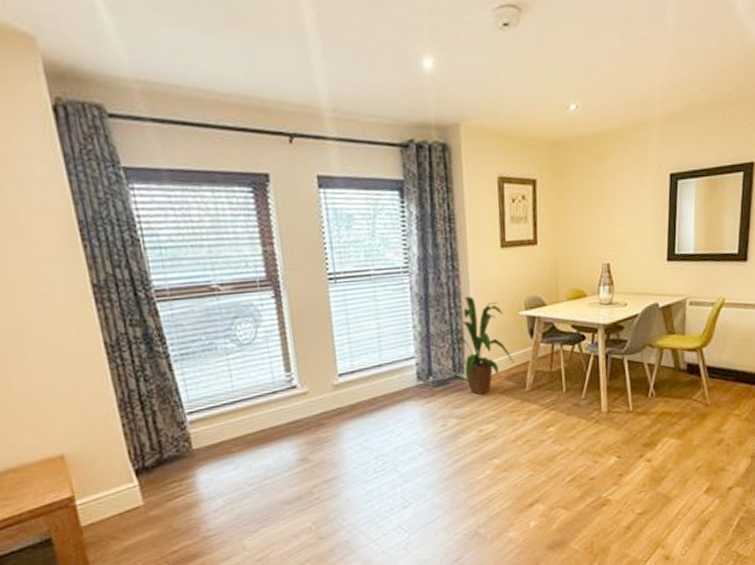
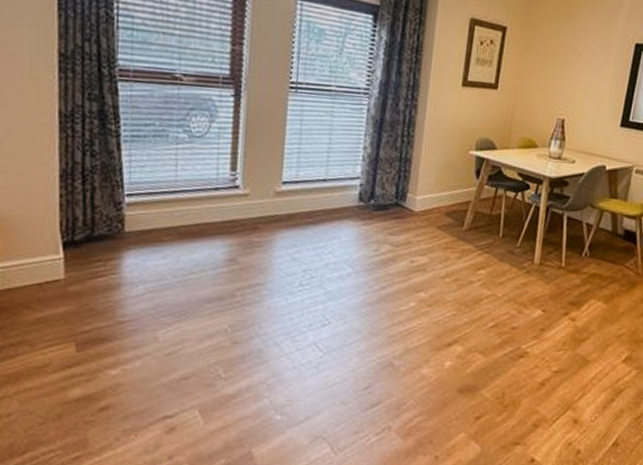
house plant: present [447,297,515,395] -> none [391,128,457,226]

